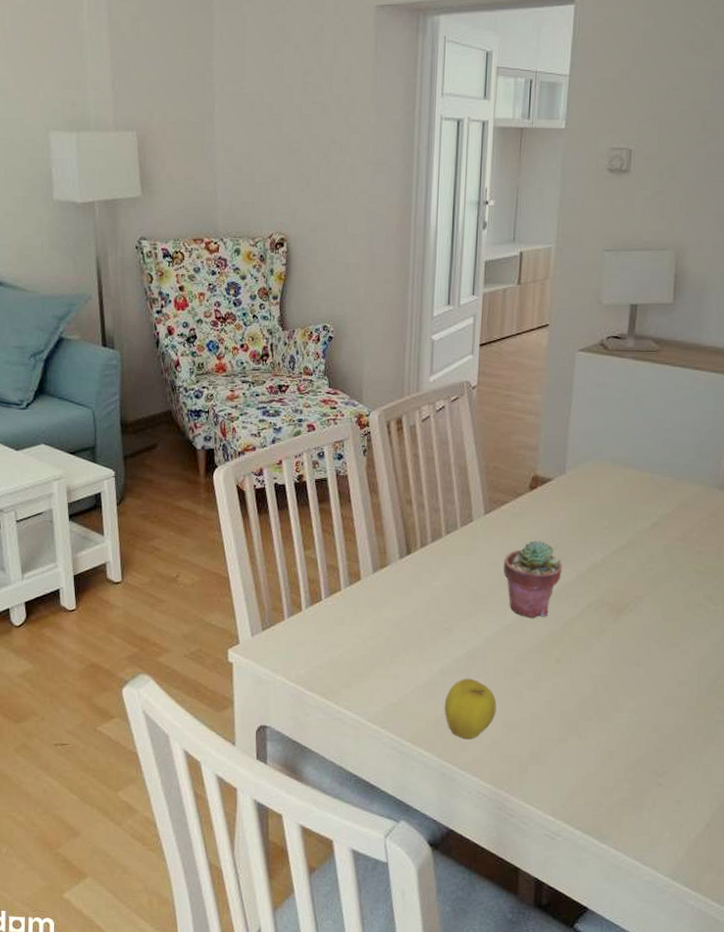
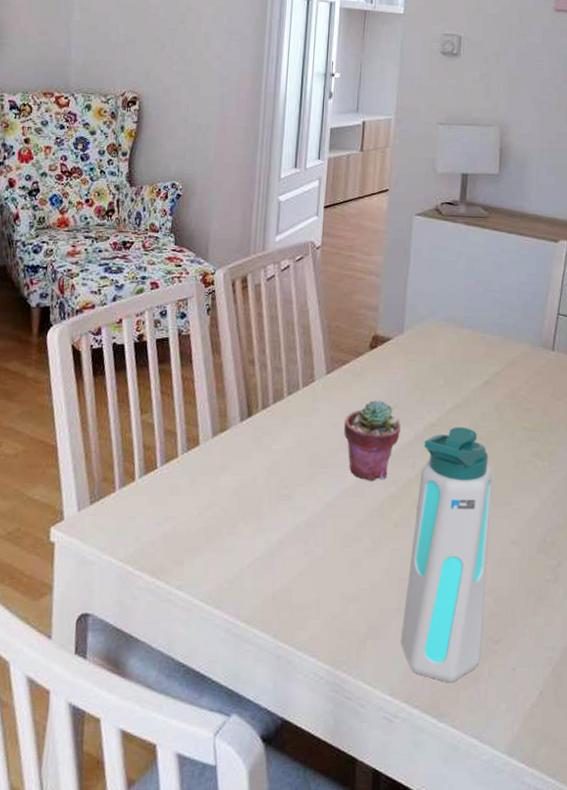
apple: present [444,678,497,740] -> none [281,548,336,616]
water bottle: none [562,568,661,810] -> present [400,426,493,683]

